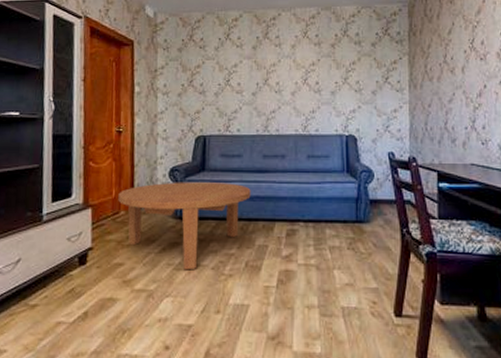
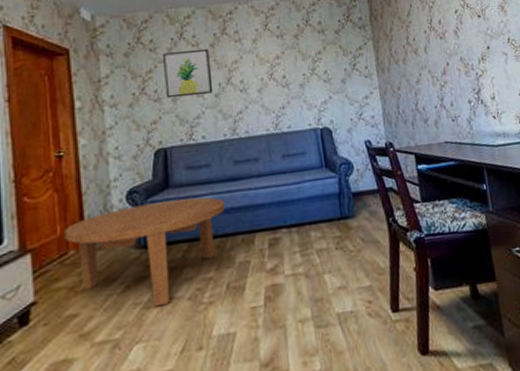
wall art: none [210,50,252,92] -> present [163,48,214,99]

